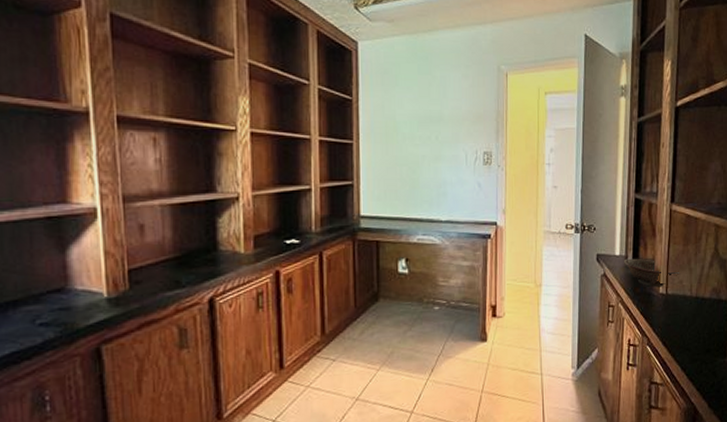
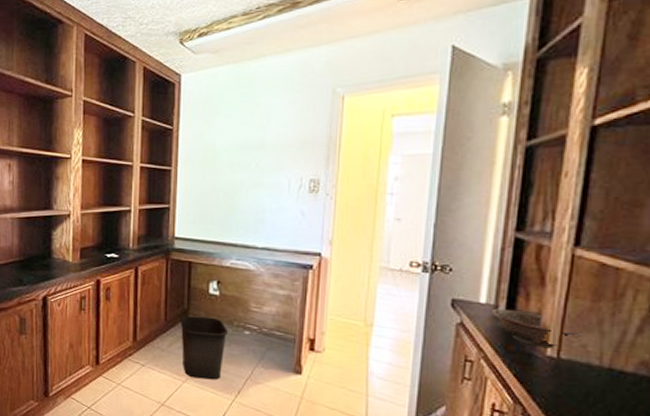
waste bin: none [370,297,420,364] -> present [180,315,229,380]

